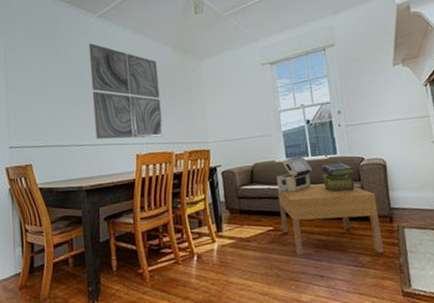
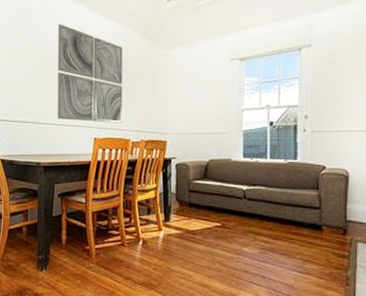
decorative box: present [276,156,312,193] -> none [231,157,268,192]
coffee table: present [277,183,384,255] -> none [229,185,333,264]
stack of books: present [320,162,355,192] -> none [278,168,313,199]

